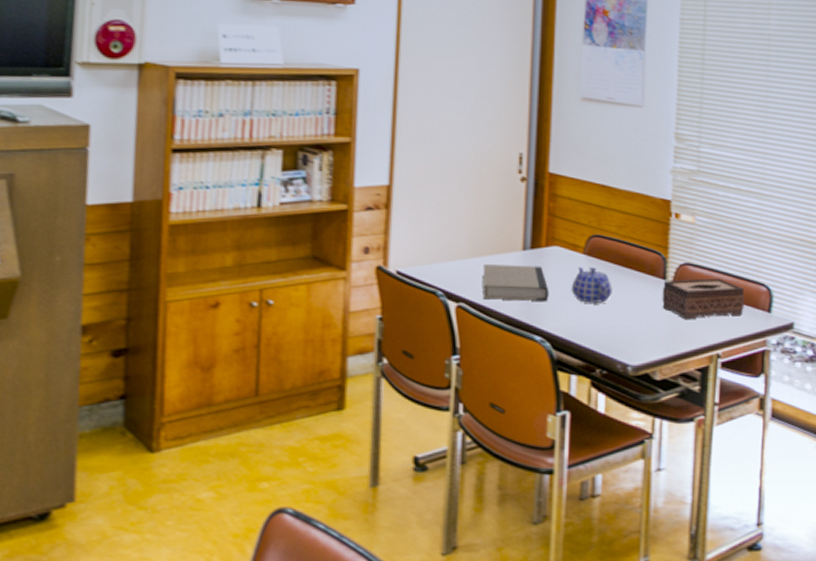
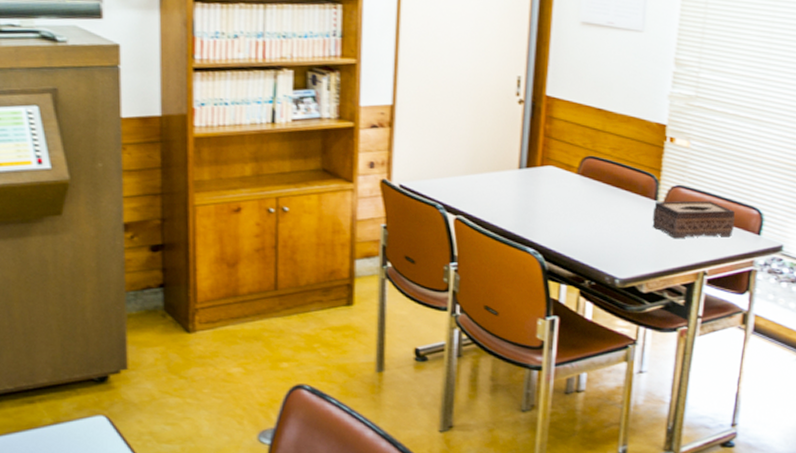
book: present [483,265,549,301] -> none [479,181,543,216]
teapot: present [571,266,612,303] -> none [564,185,604,220]

